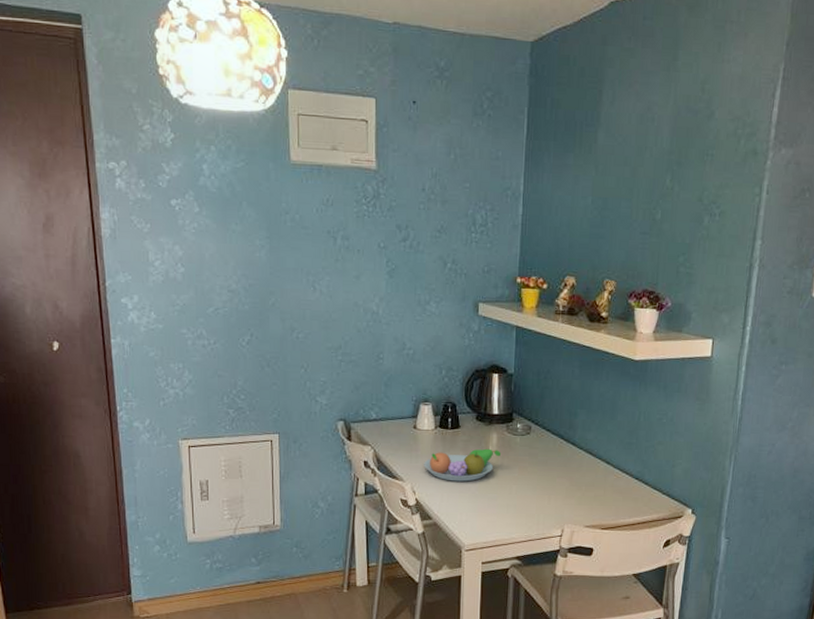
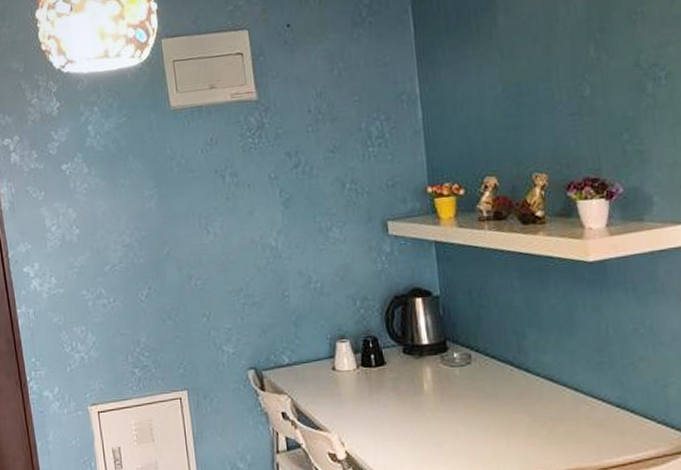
fruit bowl: present [424,448,502,482] -> none [349,385,440,428]

